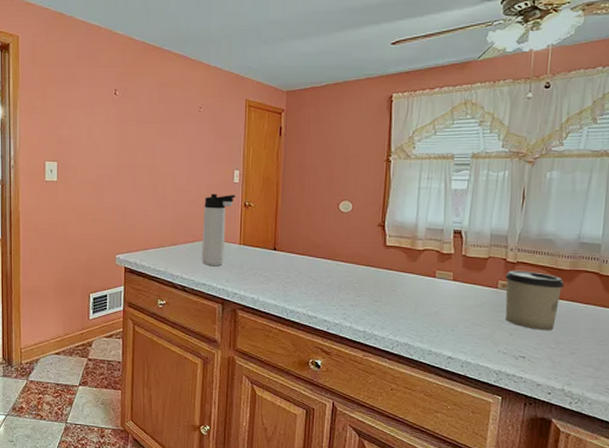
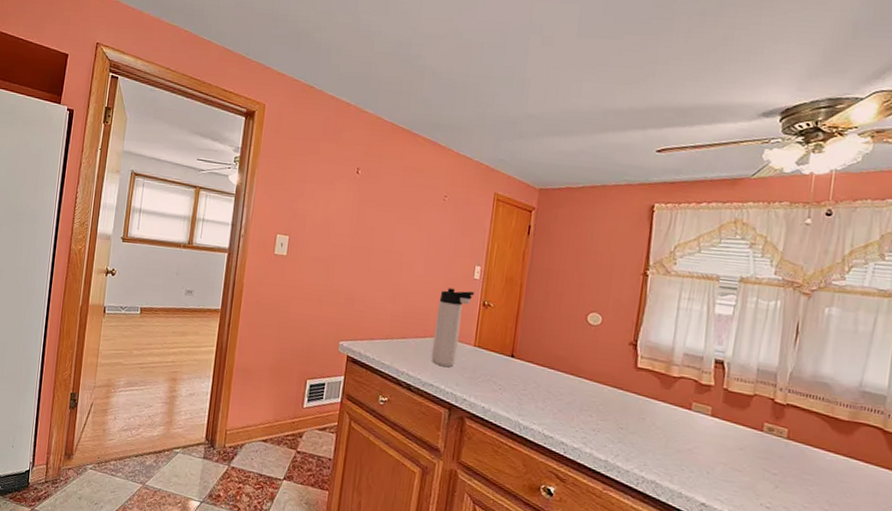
cup: present [505,270,565,330] -> none [770,412,842,489]

